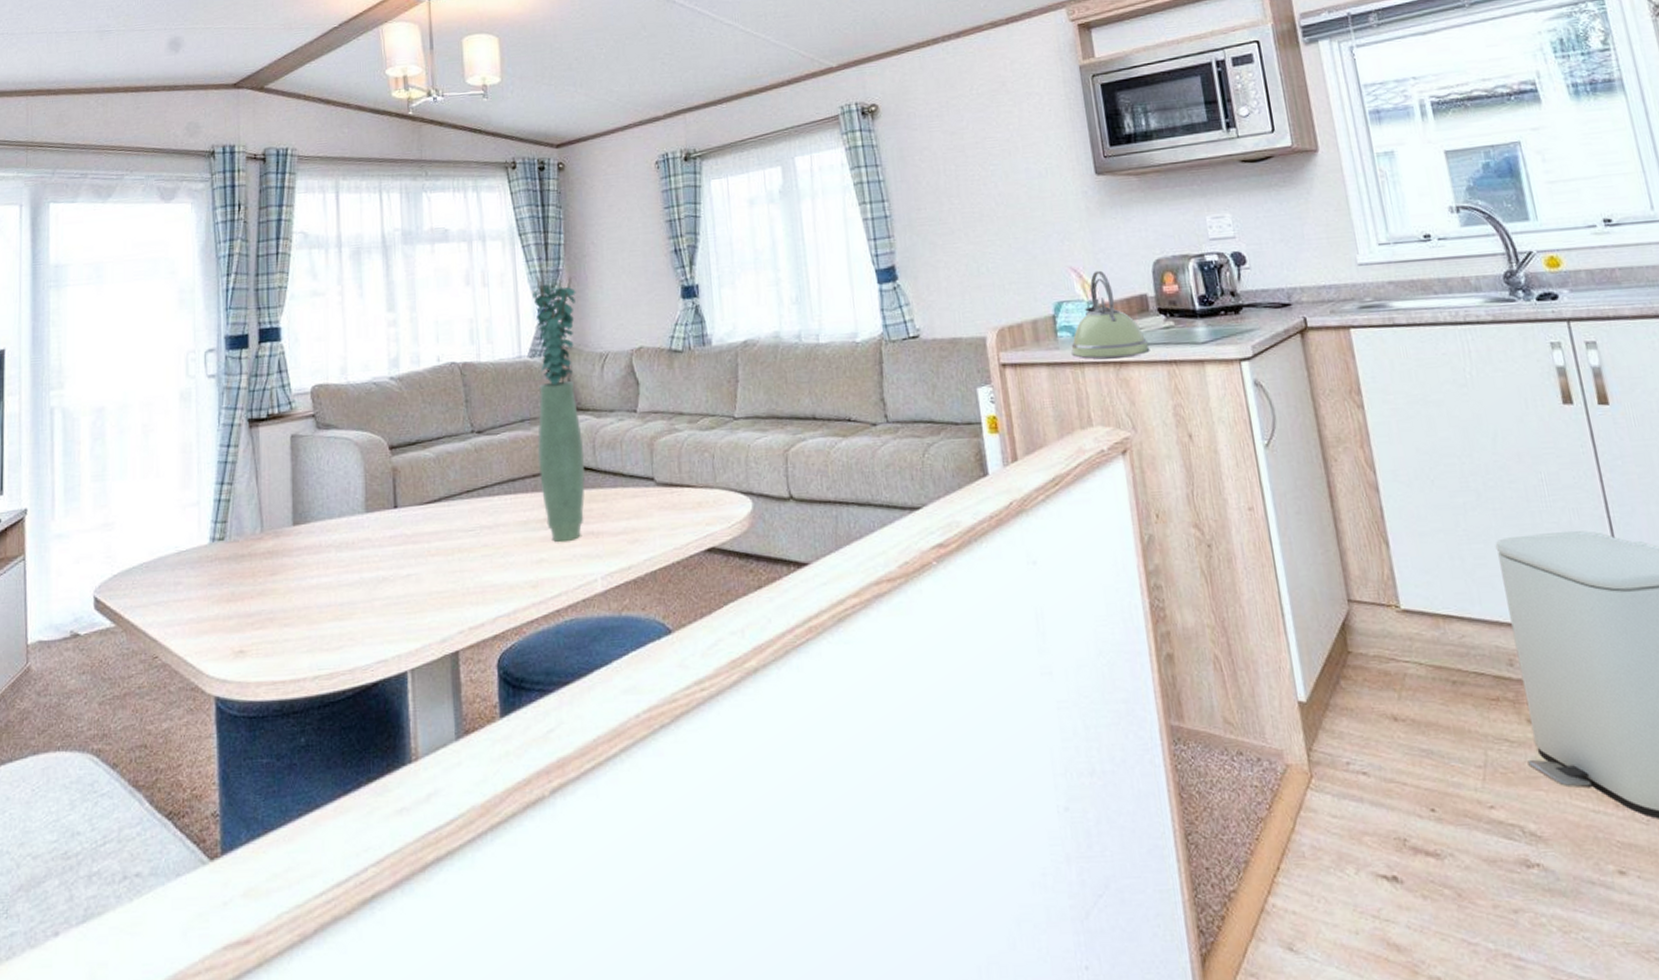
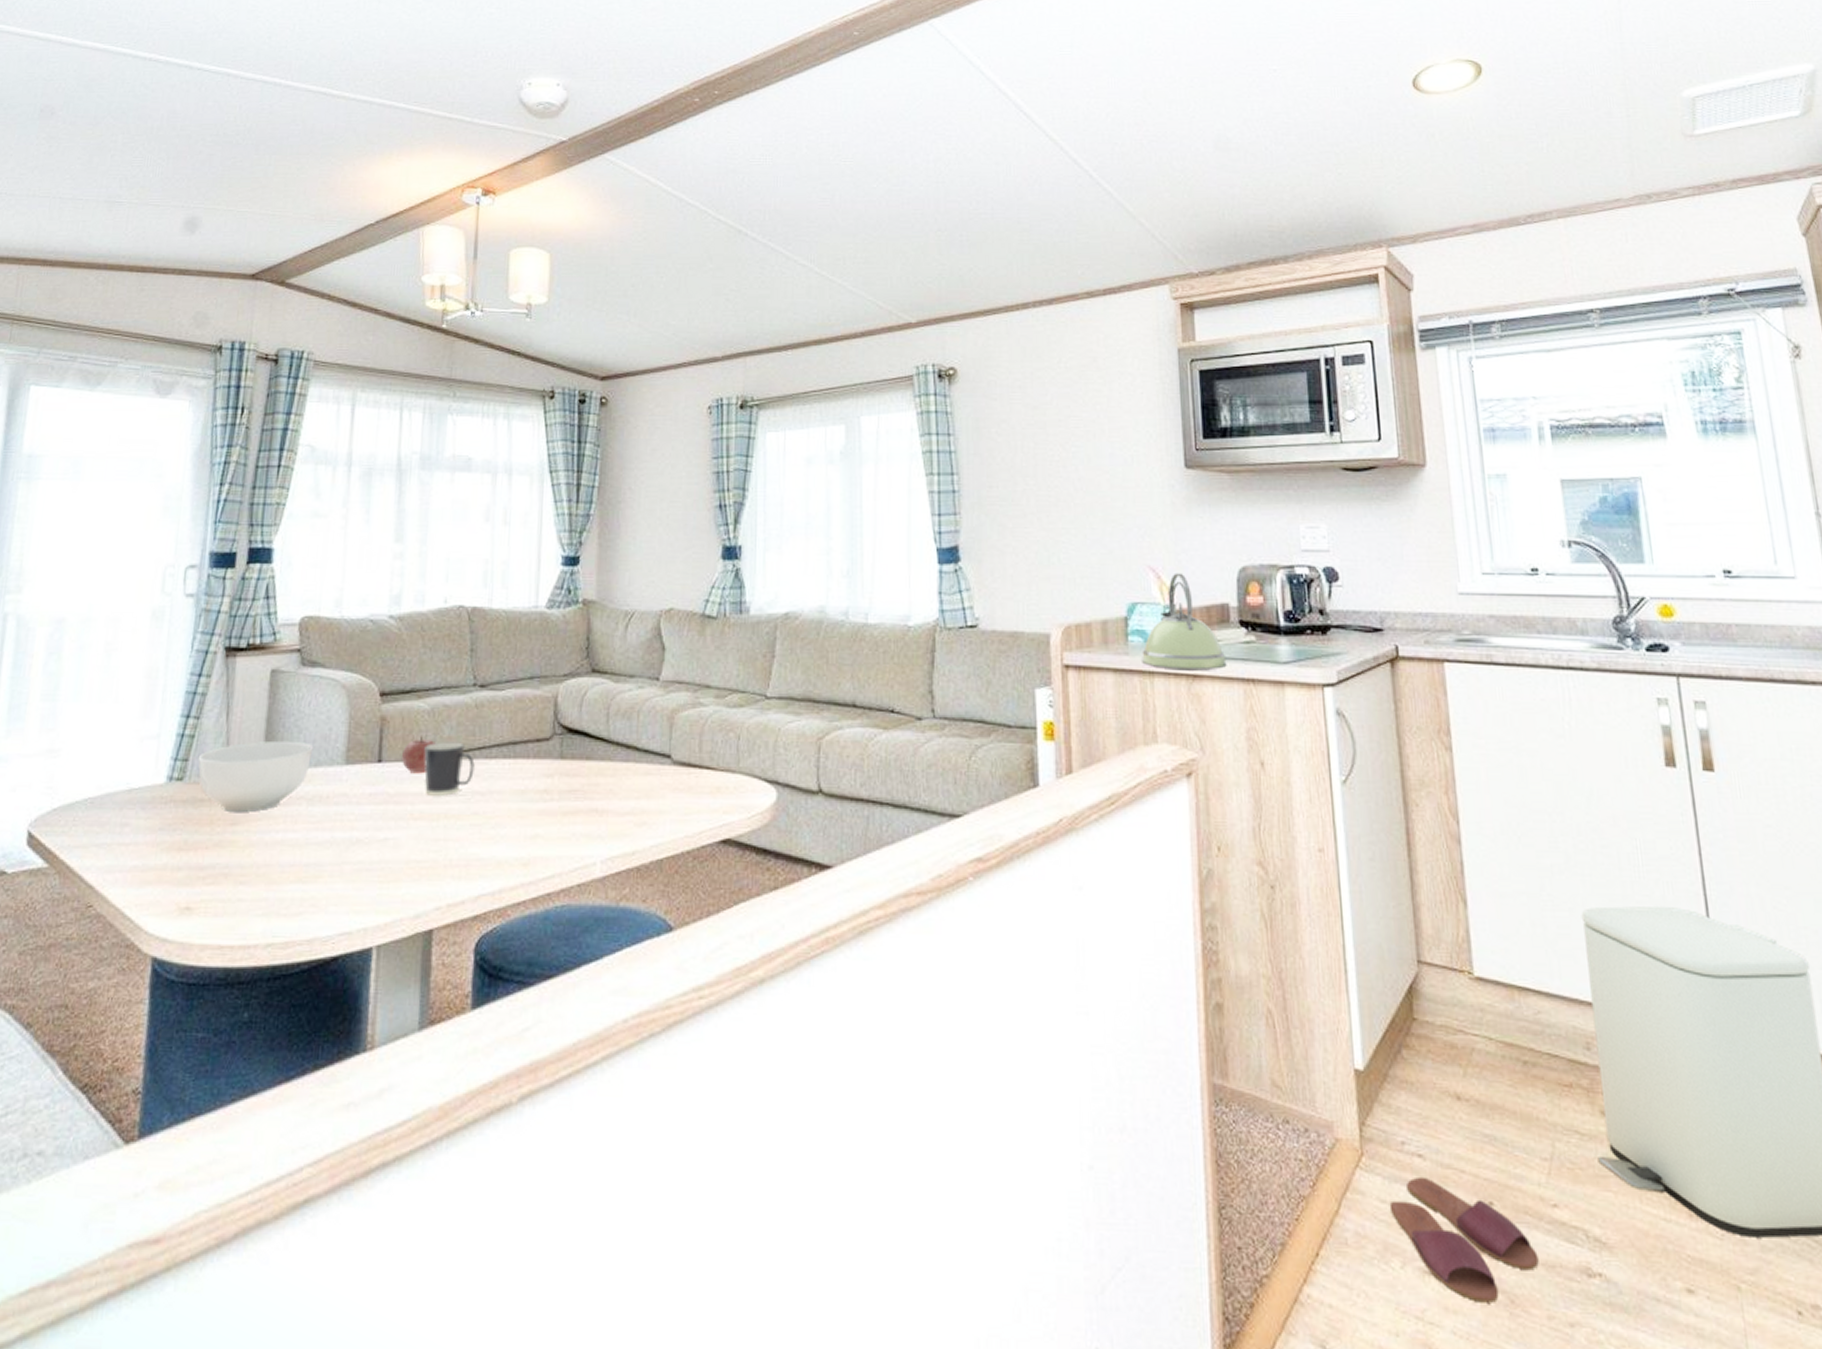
bowl: none [235,496,336,564] -> present [197,740,314,812]
fruit: none [414,482,443,515] -> present [401,736,436,774]
mug: none [434,483,480,534] -> present [424,742,475,797]
vase: present [533,276,585,542] -> none [544,519,606,817]
slippers: none [1340,791,1481,899] -> present [1389,1176,1539,1303]

